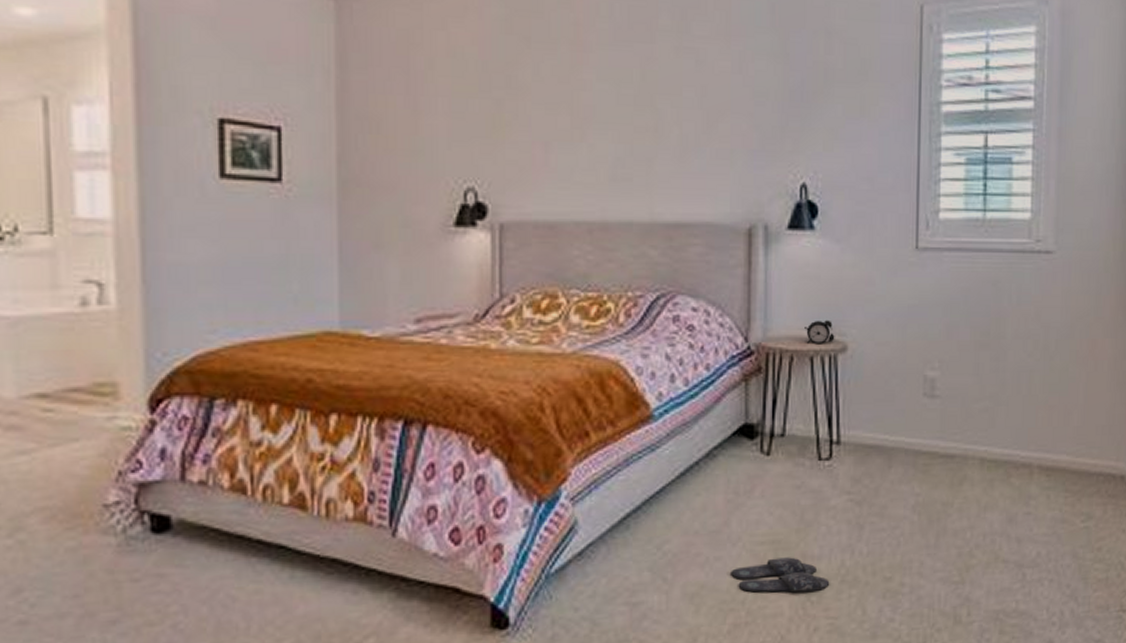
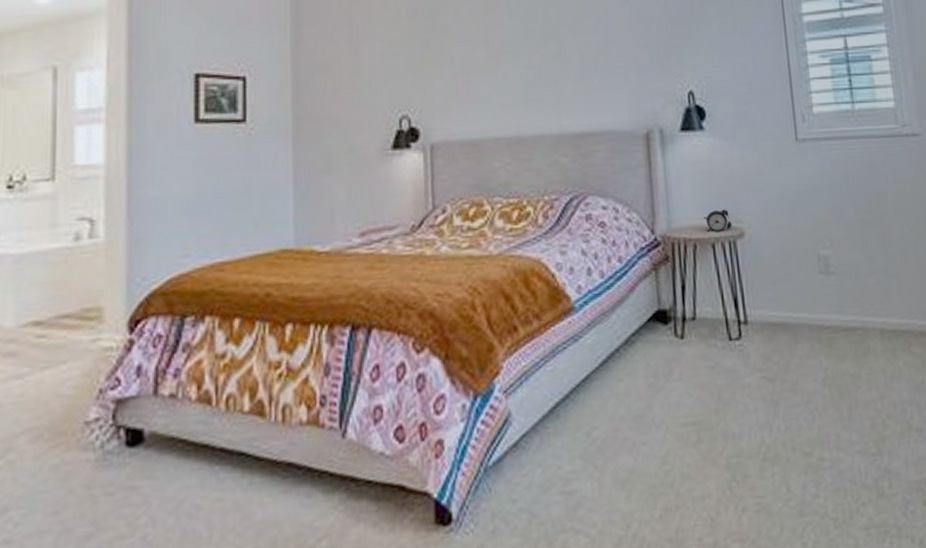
slippers: present [731,557,830,593] -> none [657,437,753,476]

